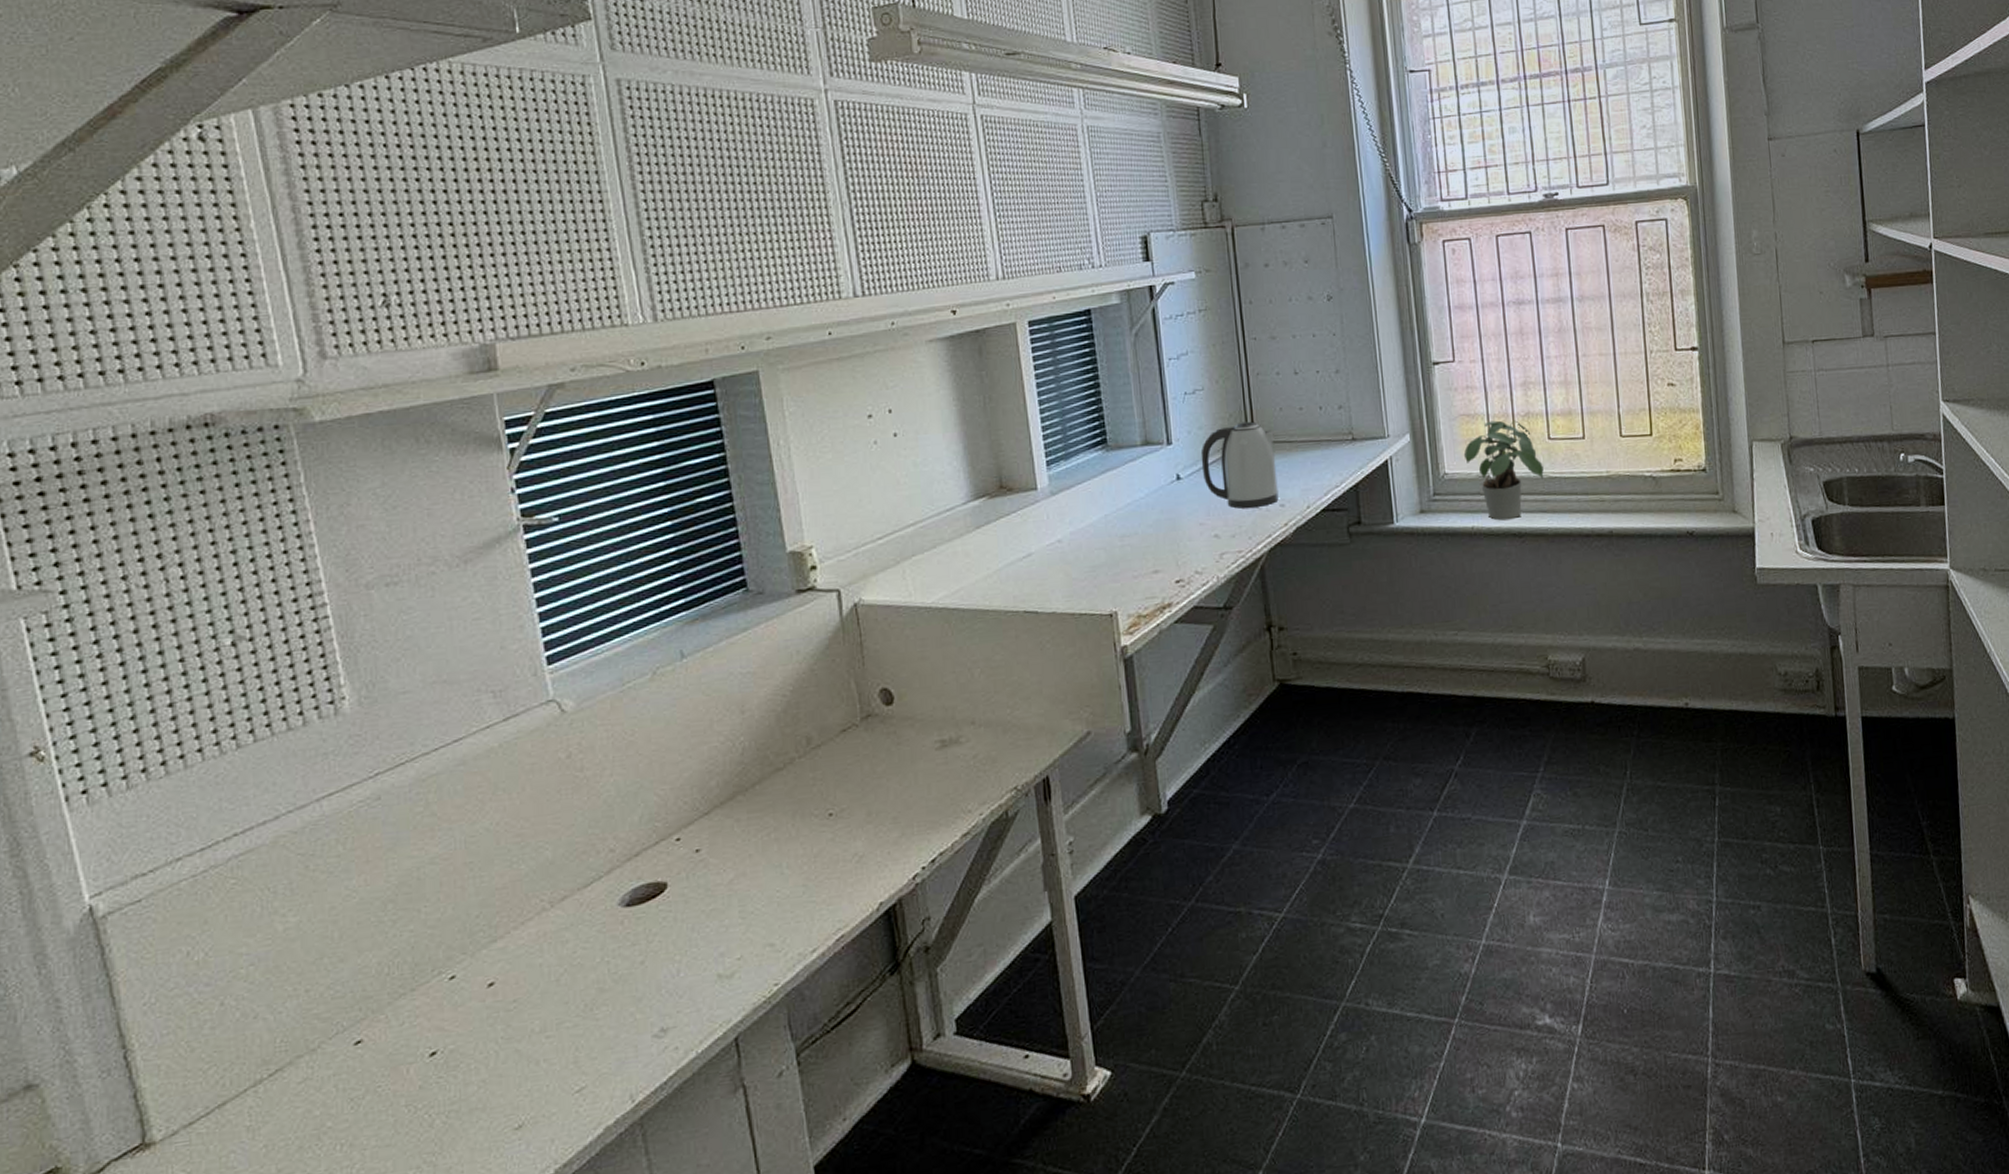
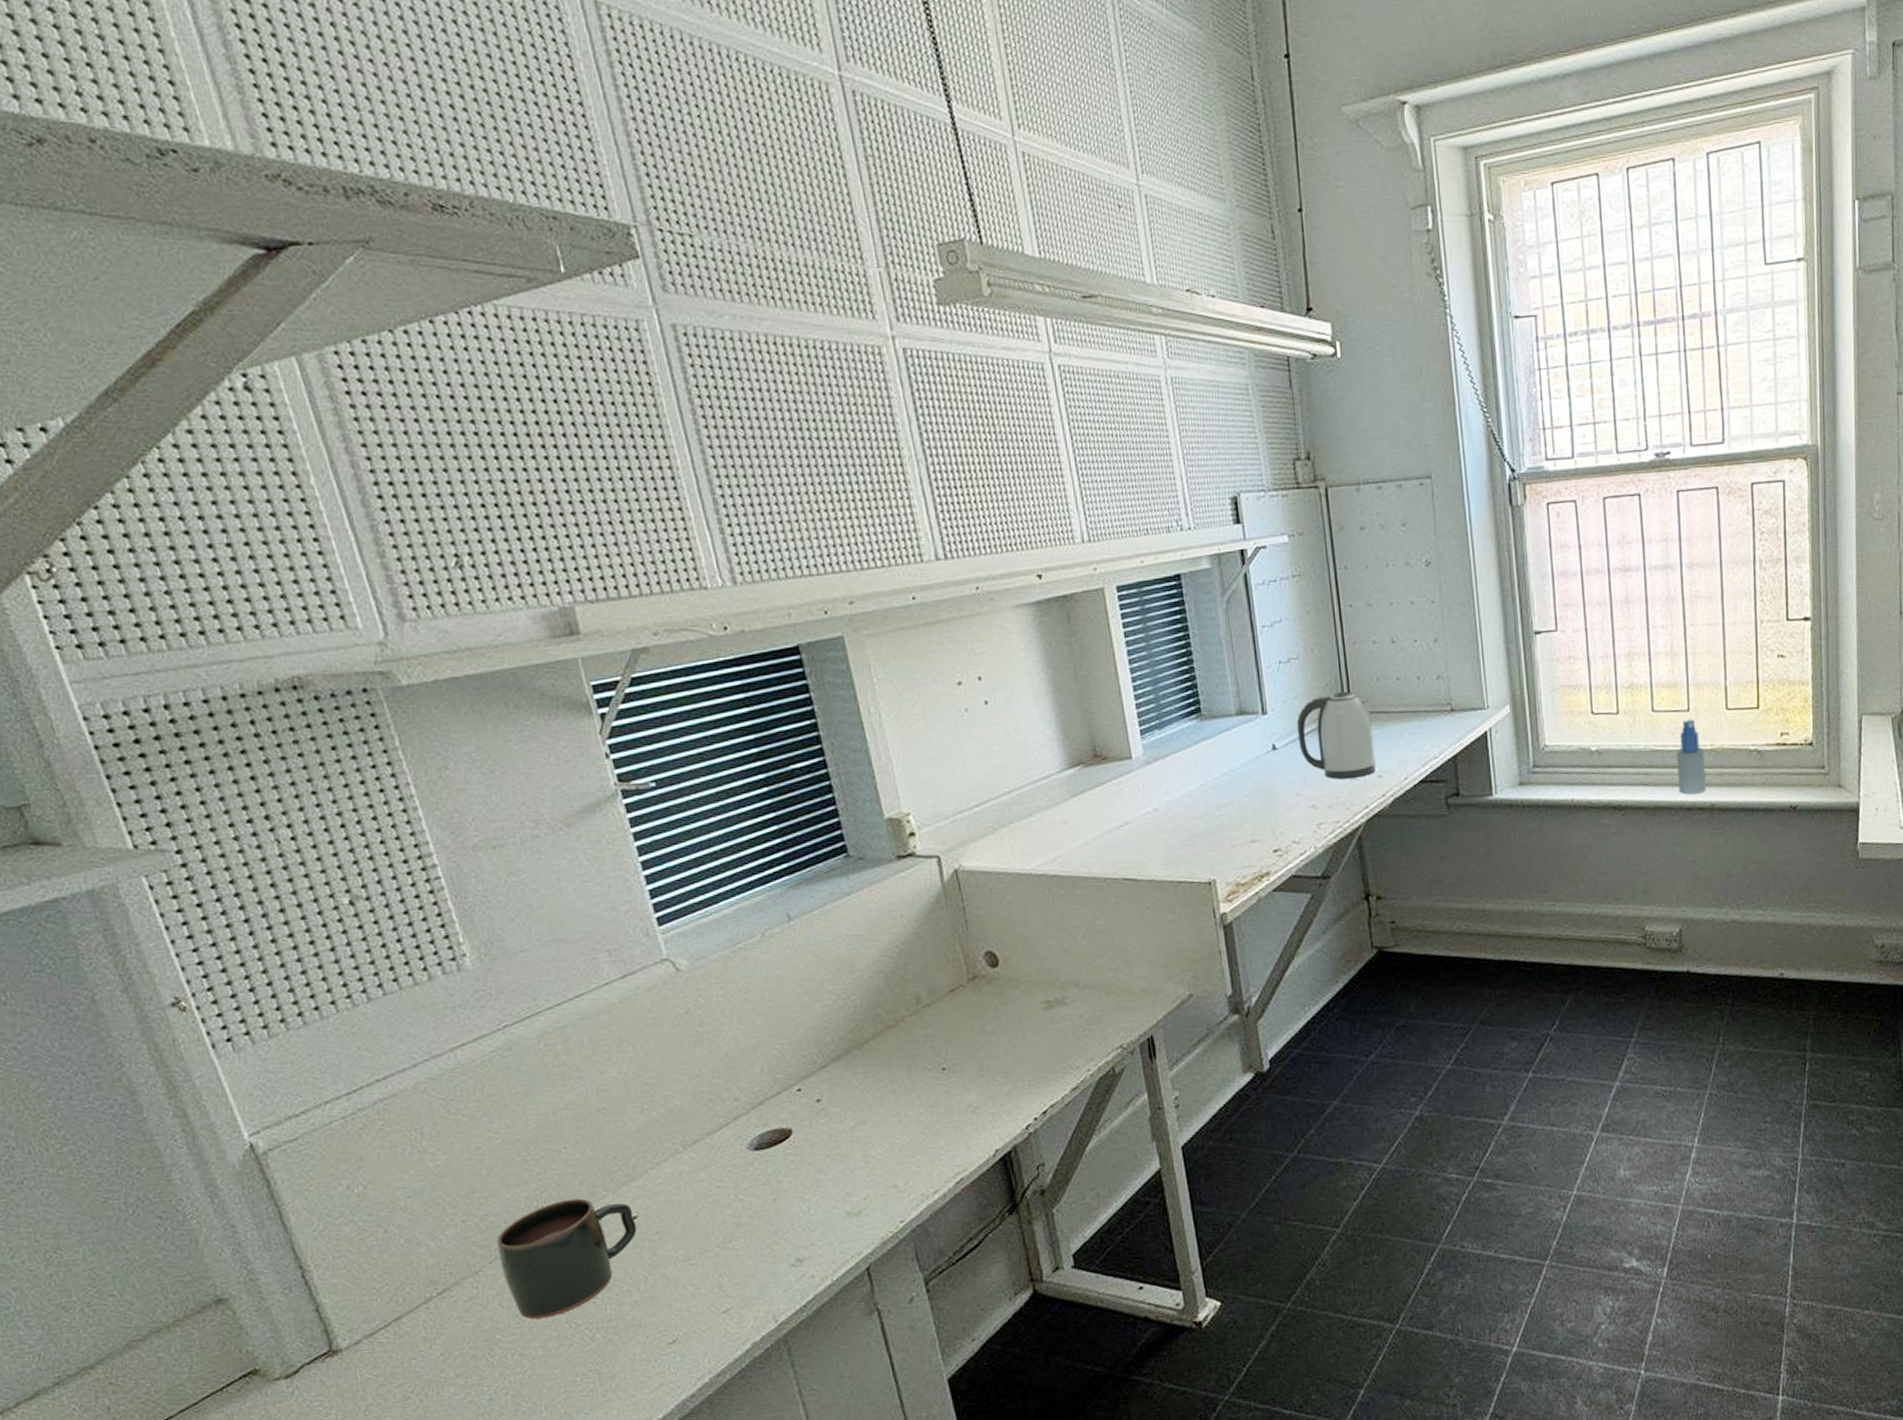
mug: none [340,963,492,1103] -> present [496,1198,637,1319]
potted plant: present [1463,420,1544,521] -> none [1564,691,1646,794]
spray bottle: none [1574,446,1604,522] -> present [1677,719,1706,796]

